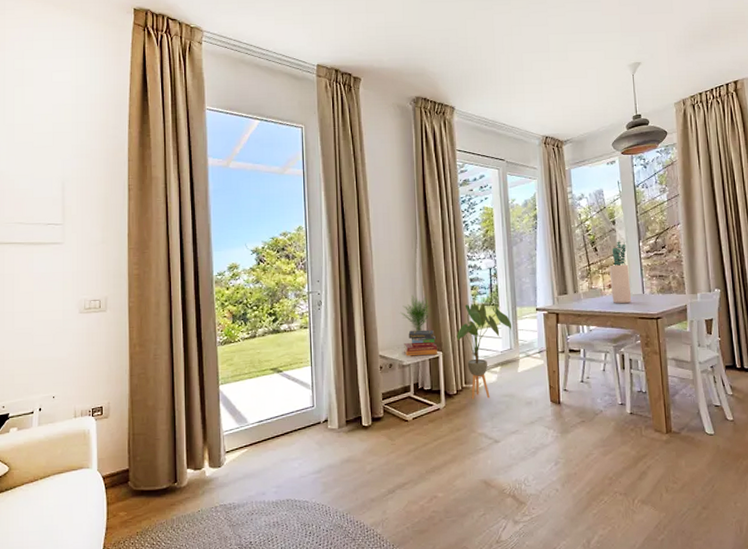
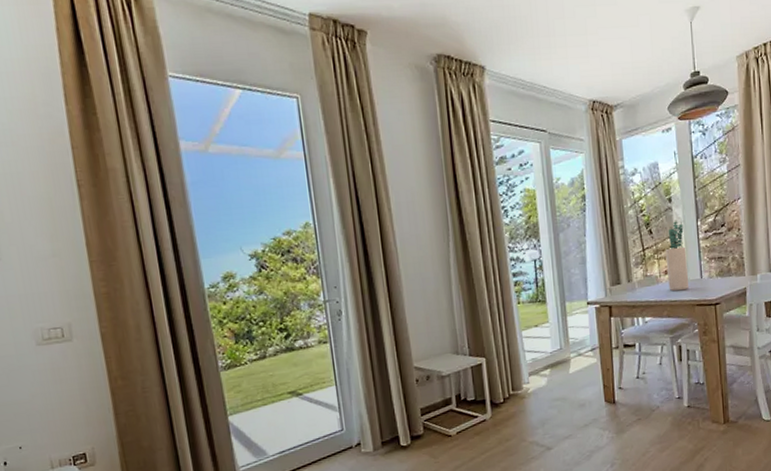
potted plant: present [399,295,431,331] -> none [434,296,470,337]
books: present [404,329,437,356] -> none [441,333,480,366]
house plant: present [456,303,512,399] -> none [500,300,562,407]

